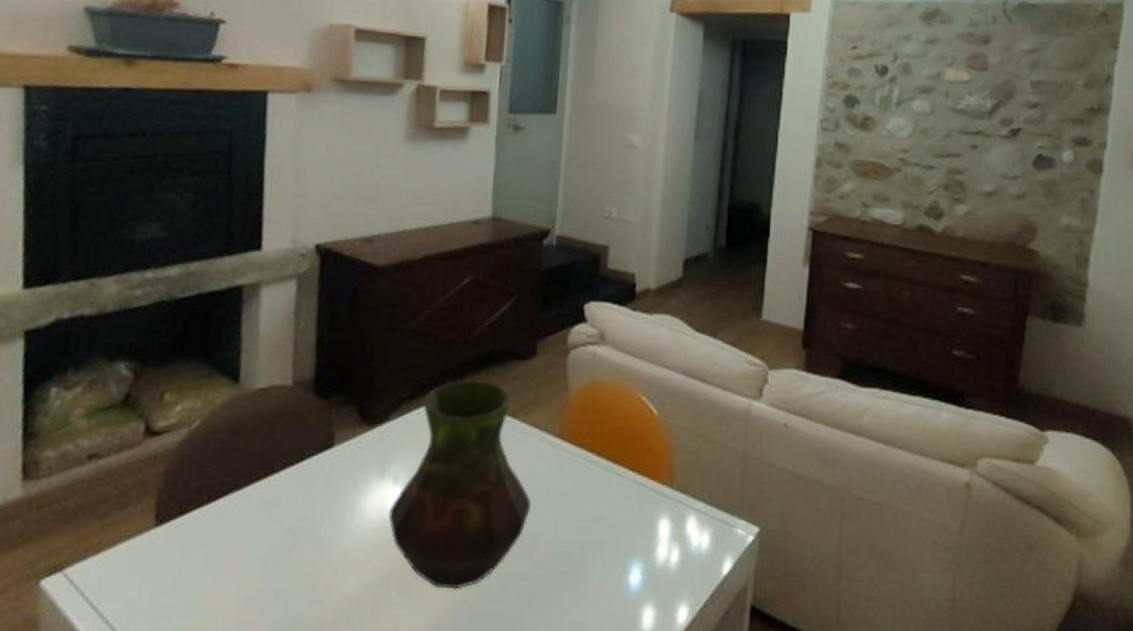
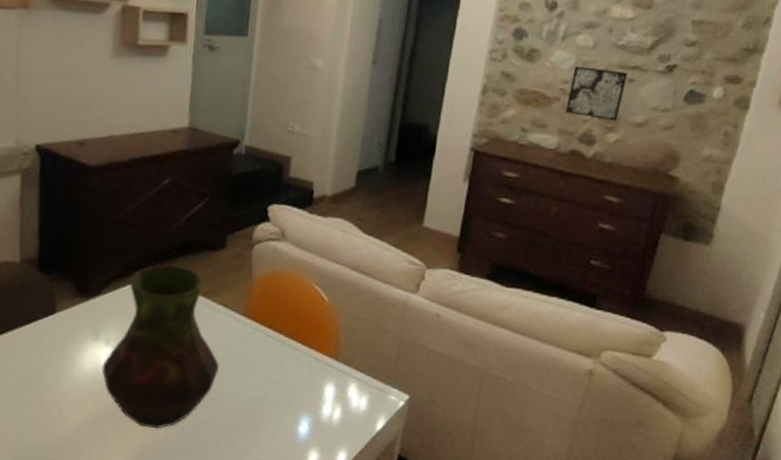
wall art: none [908,133,970,191] -> present [565,66,628,121]

